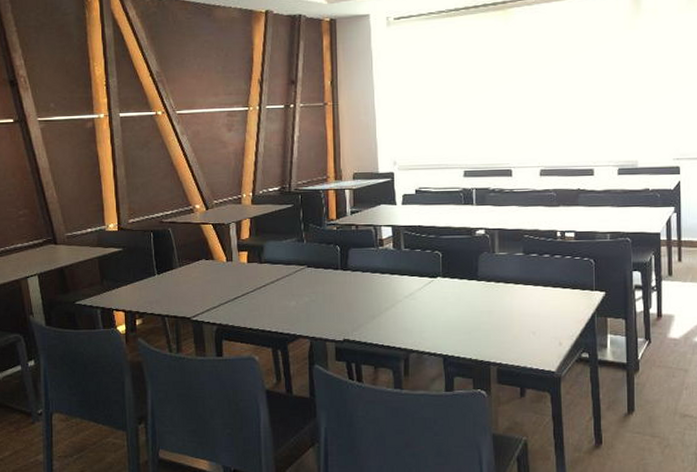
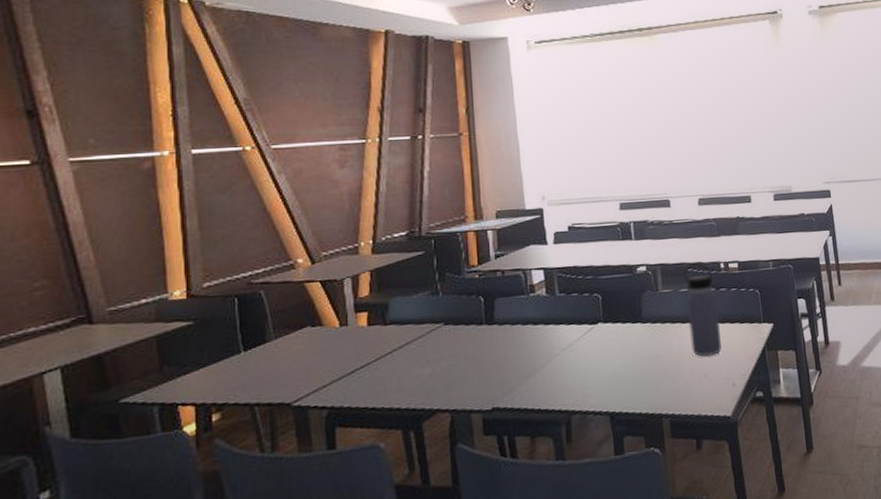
water bottle: none [520,230,552,316] -> present [684,263,722,357]

